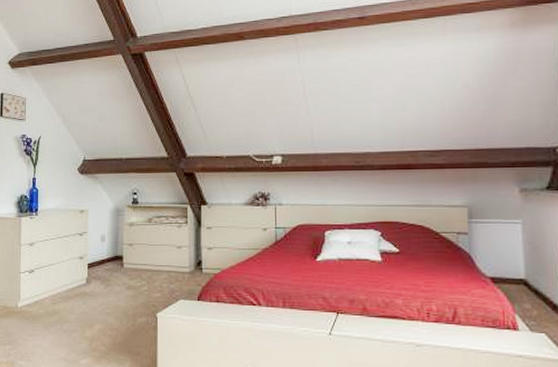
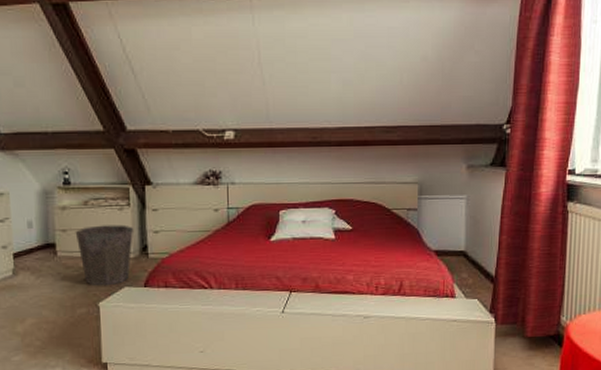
waste bin: none [140,241,189,298] -> present [75,224,133,286]

